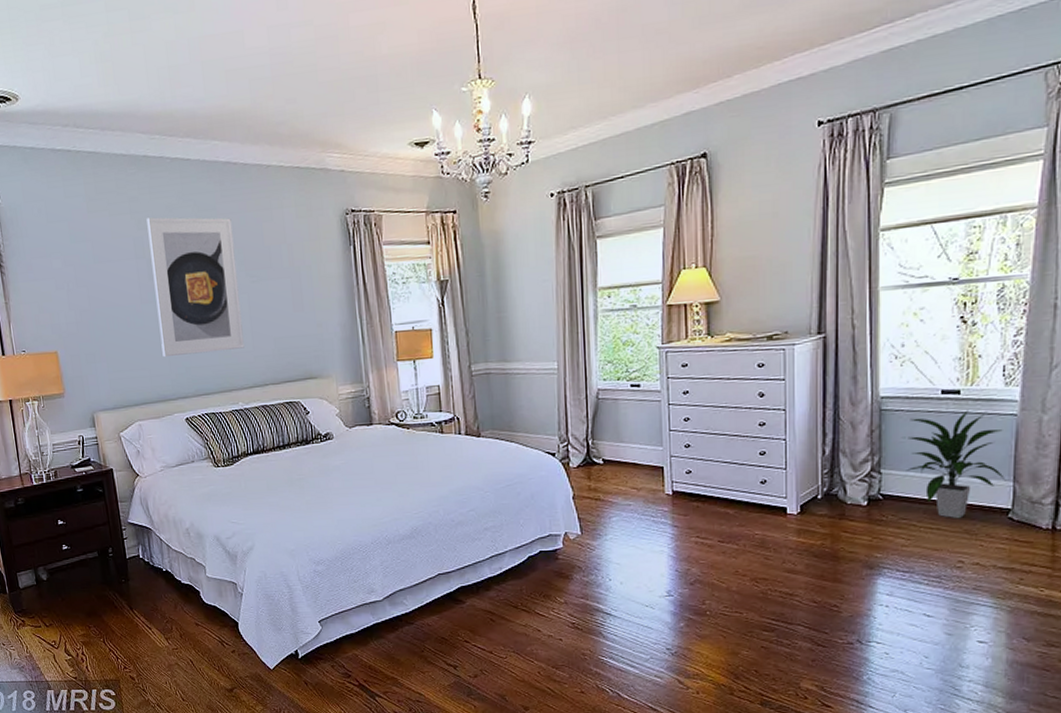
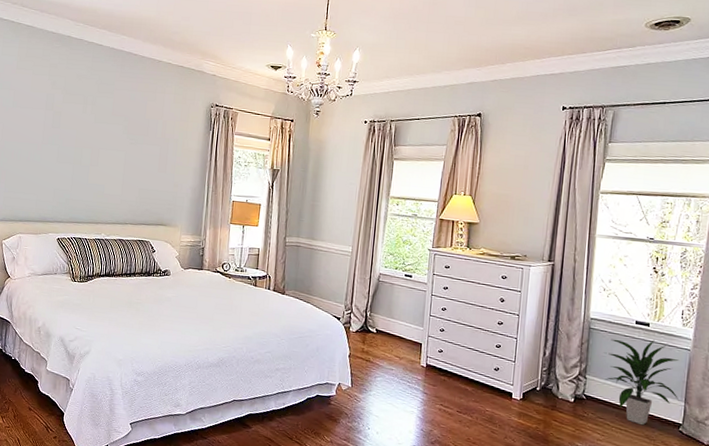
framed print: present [146,217,245,358] -> none [50,81,124,192]

